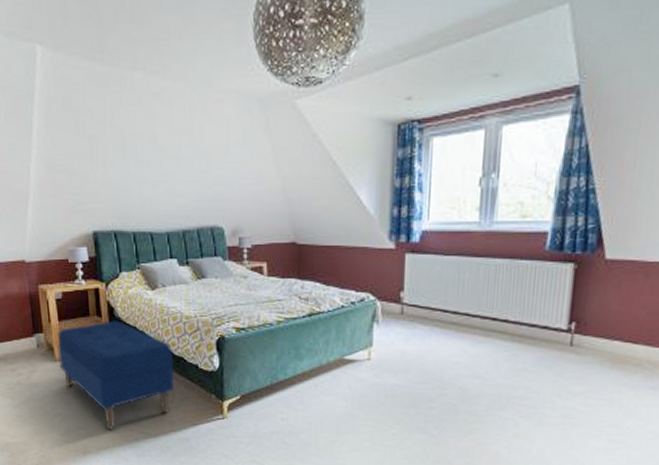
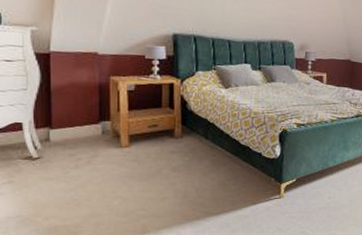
bench: present [57,319,174,431] -> none [125,111,240,211]

